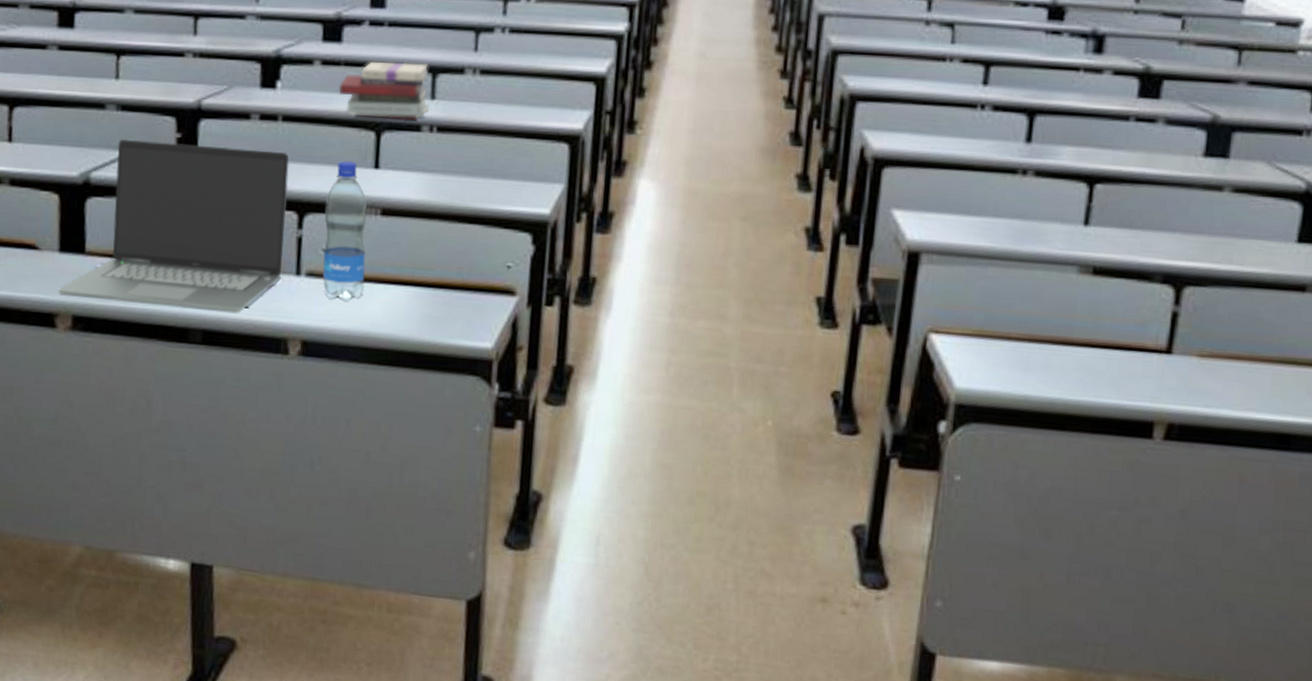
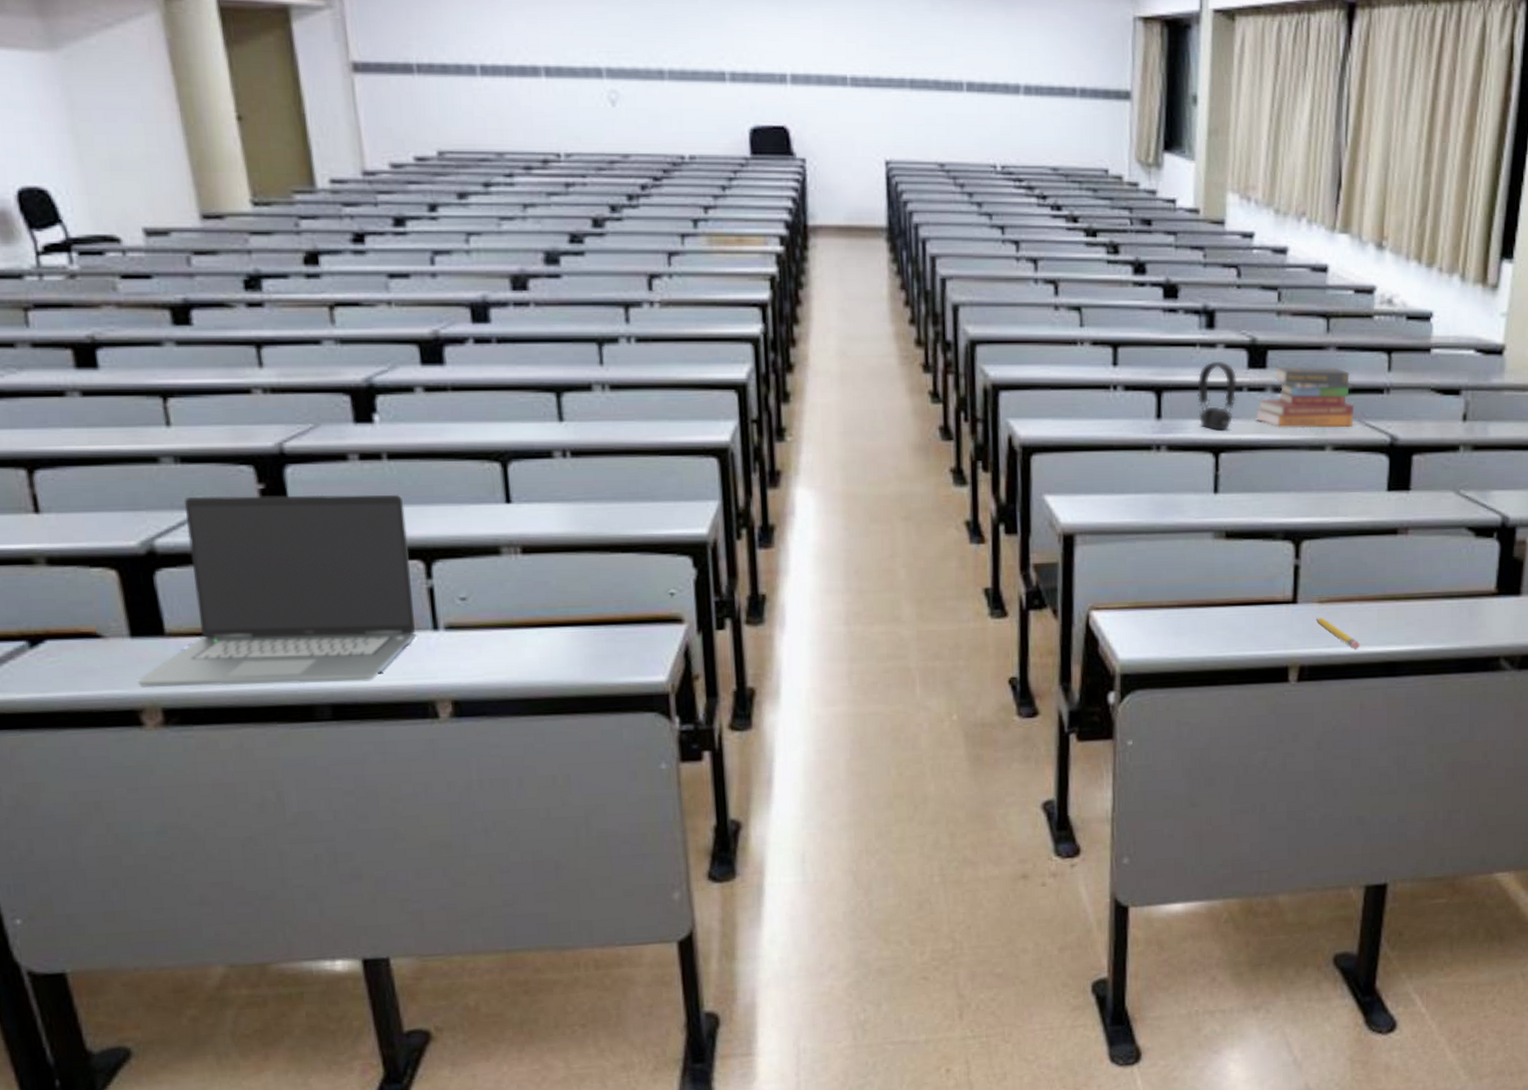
bottle: present [322,161,367,302] -> none [454,498,515,653]
books: present [339,61,429,121] -> none [449,382,558,447]
headphones: none [1074,88,1124,161] -> present [1197,362,1237,431]
books: none [1141,98,1265,169] -> present [1256,366,1355,429]
pencil: none [1194,372,1246,413] -> present [1316,617,1360,649]

